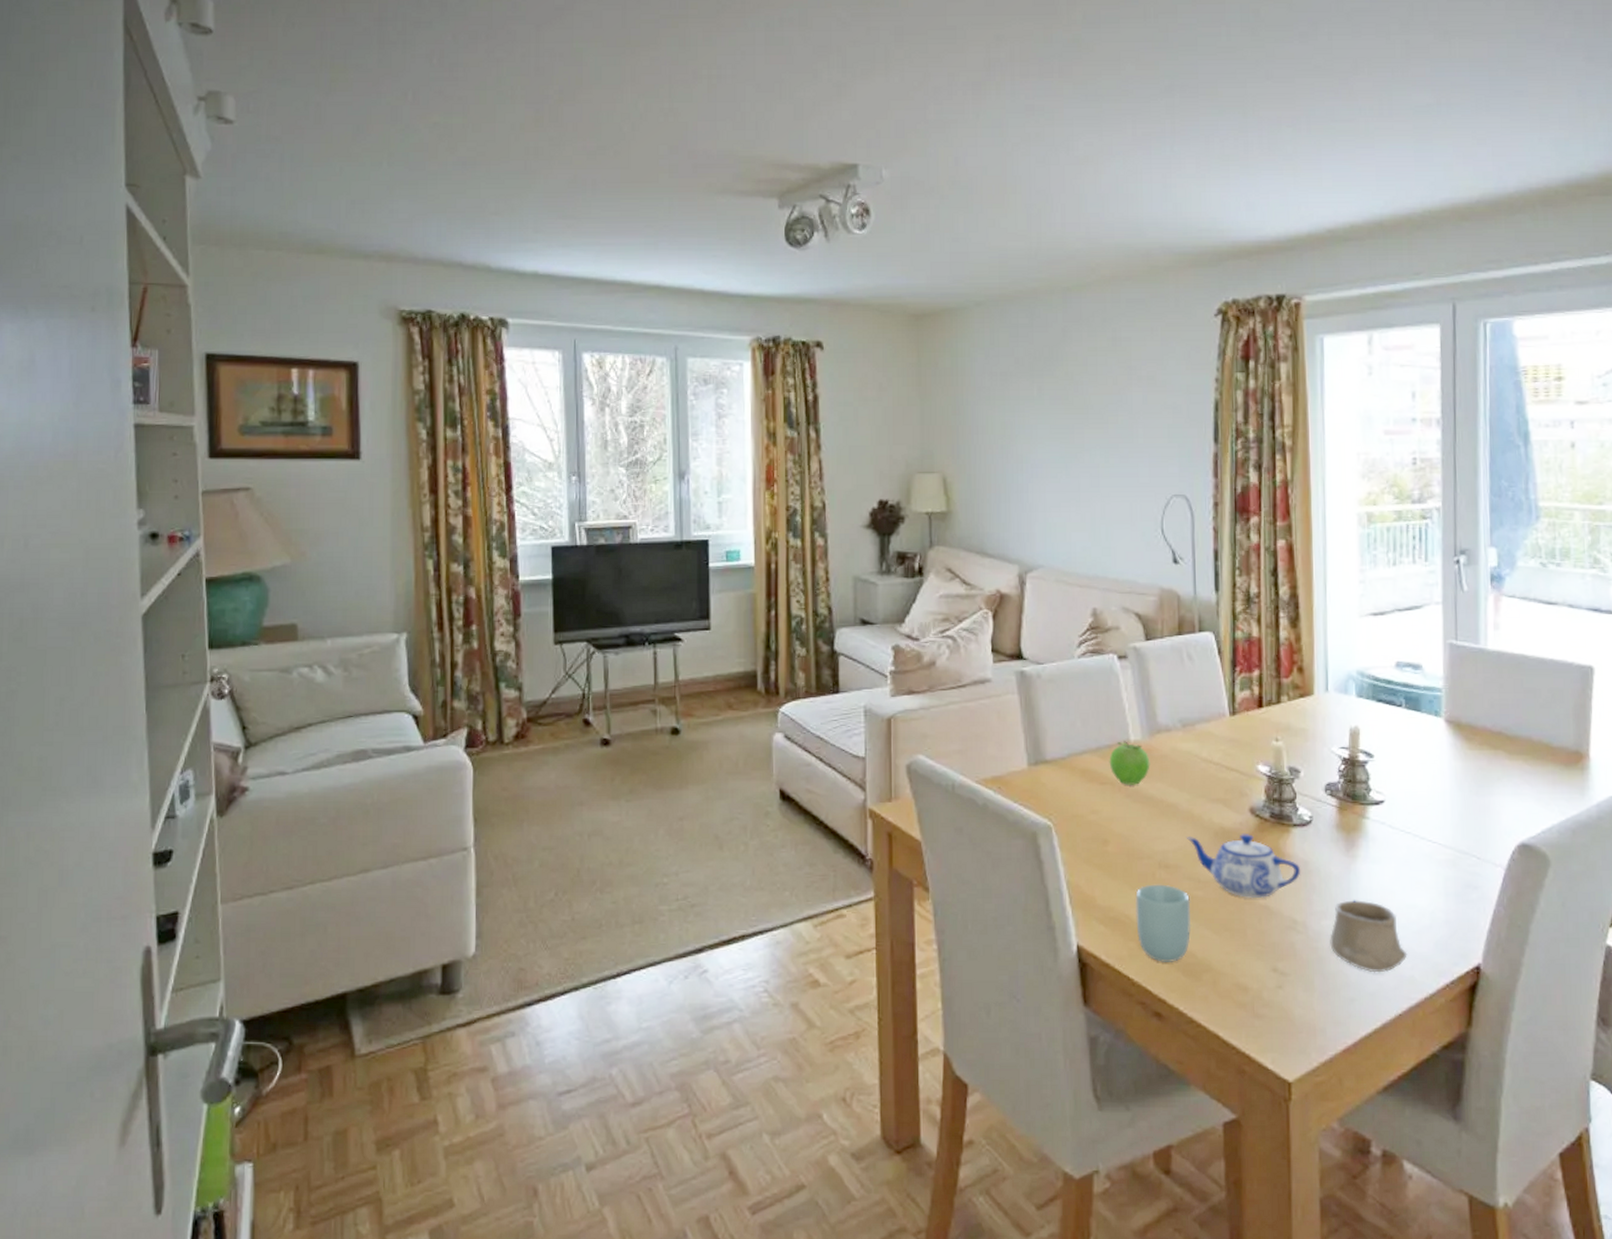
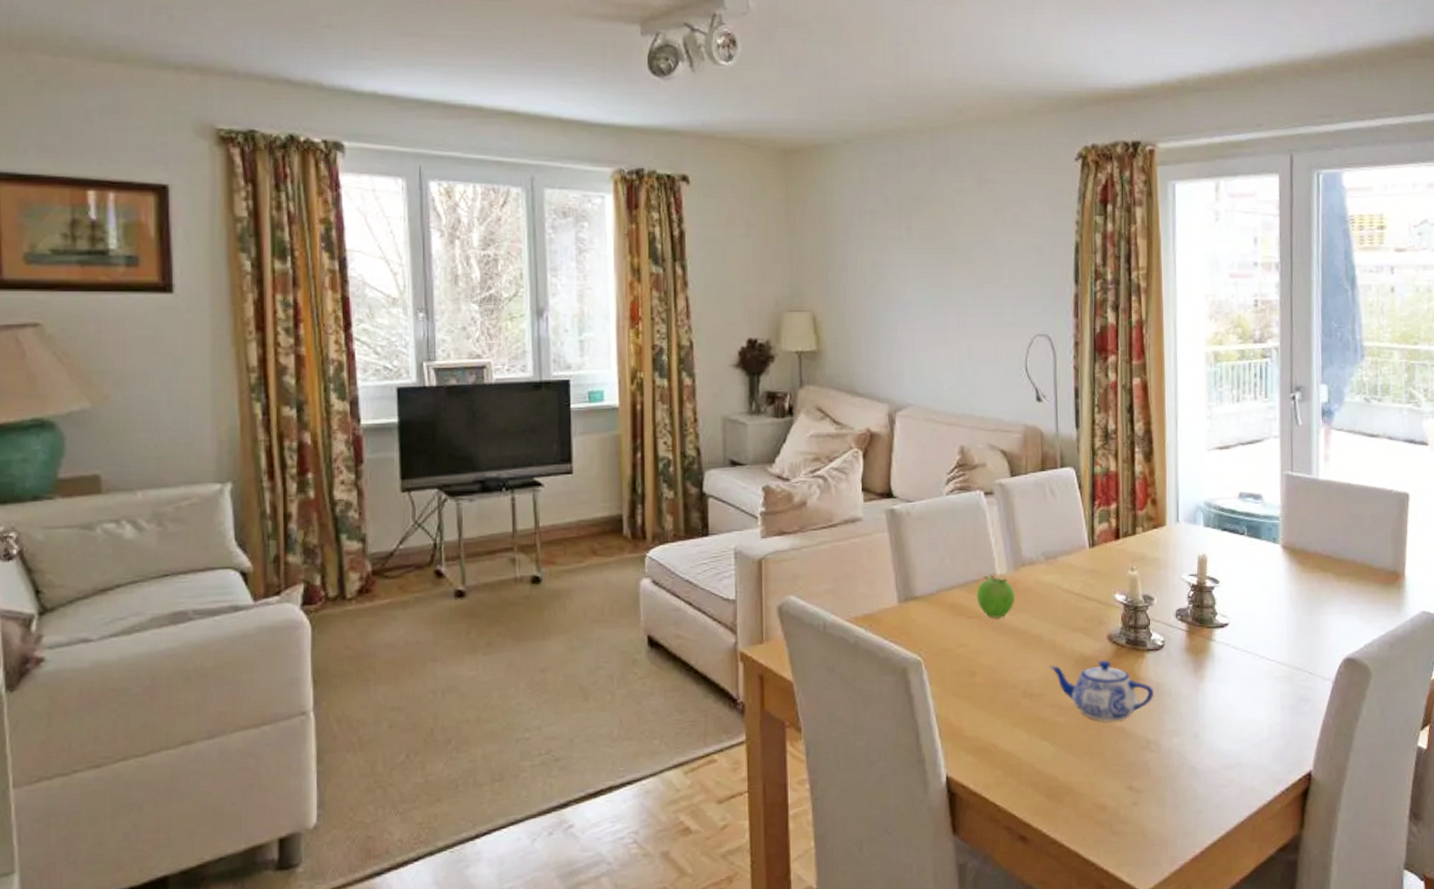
cup: present [1135,884,1192,962] -> none [1002,712,1054,788]
cup: present [1330,900,1408,973] -> none [1180,717,1249,785]

